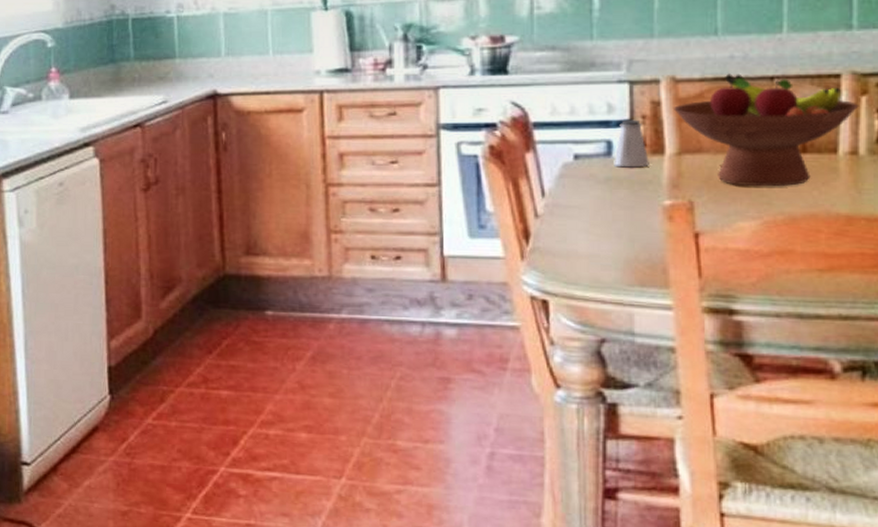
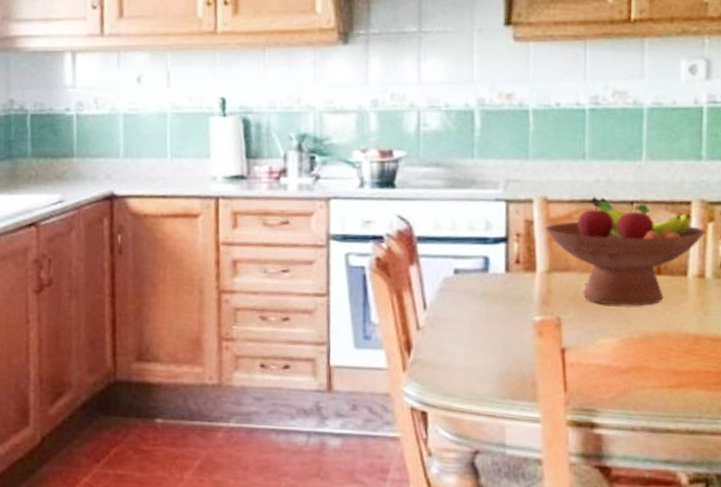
saltshaker: present [614,119,649,168] -> none [490,237,522,284]

